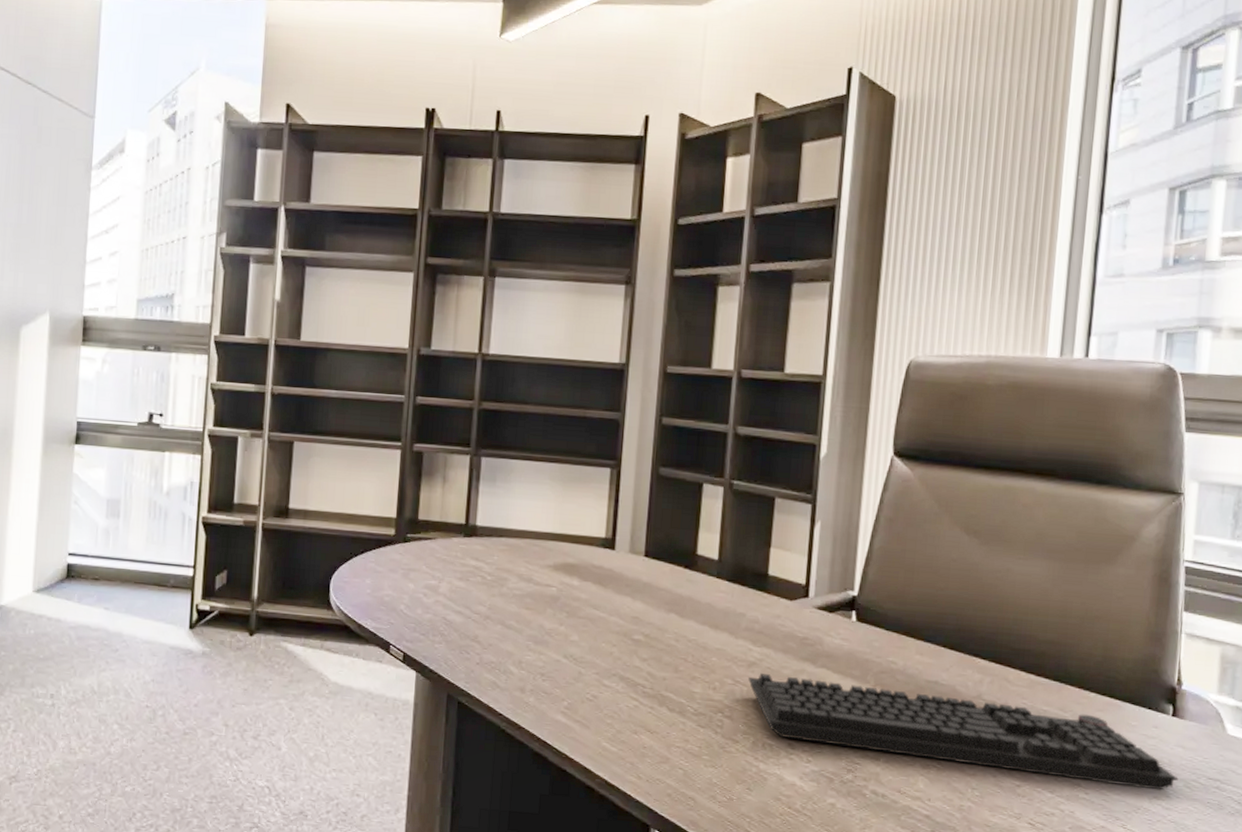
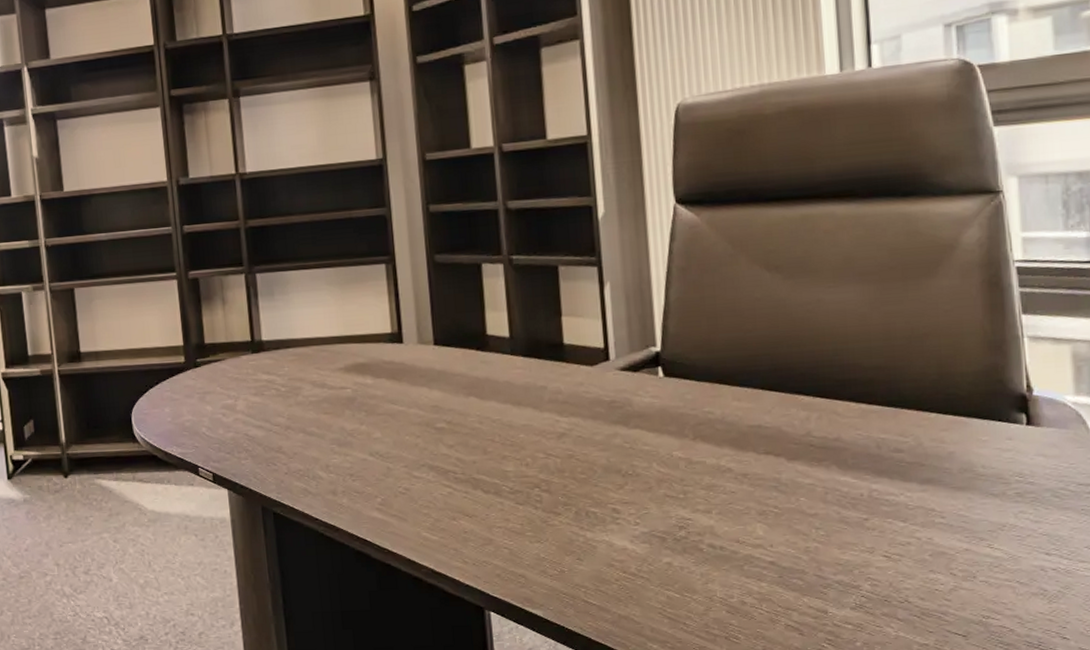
keyboard: present [748,672,1178,790] -> none [560,436,1044,505]

